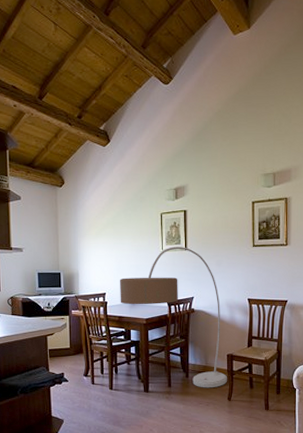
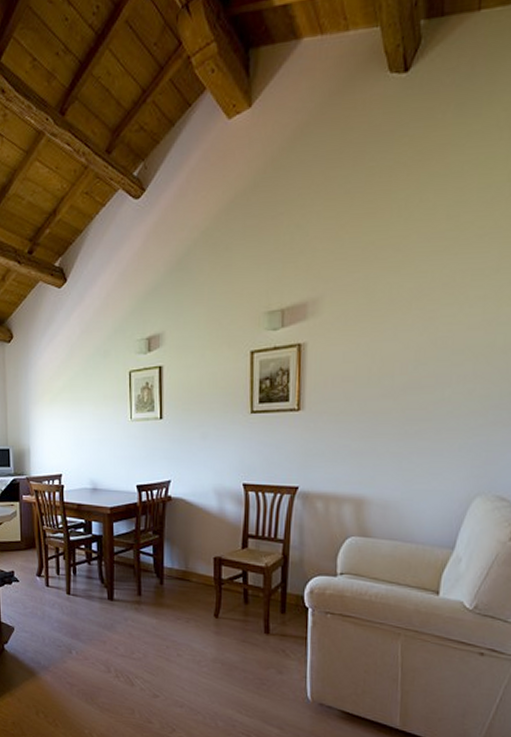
floor lamp: present [120,247,227,388] -> none [79,415,213,601]

